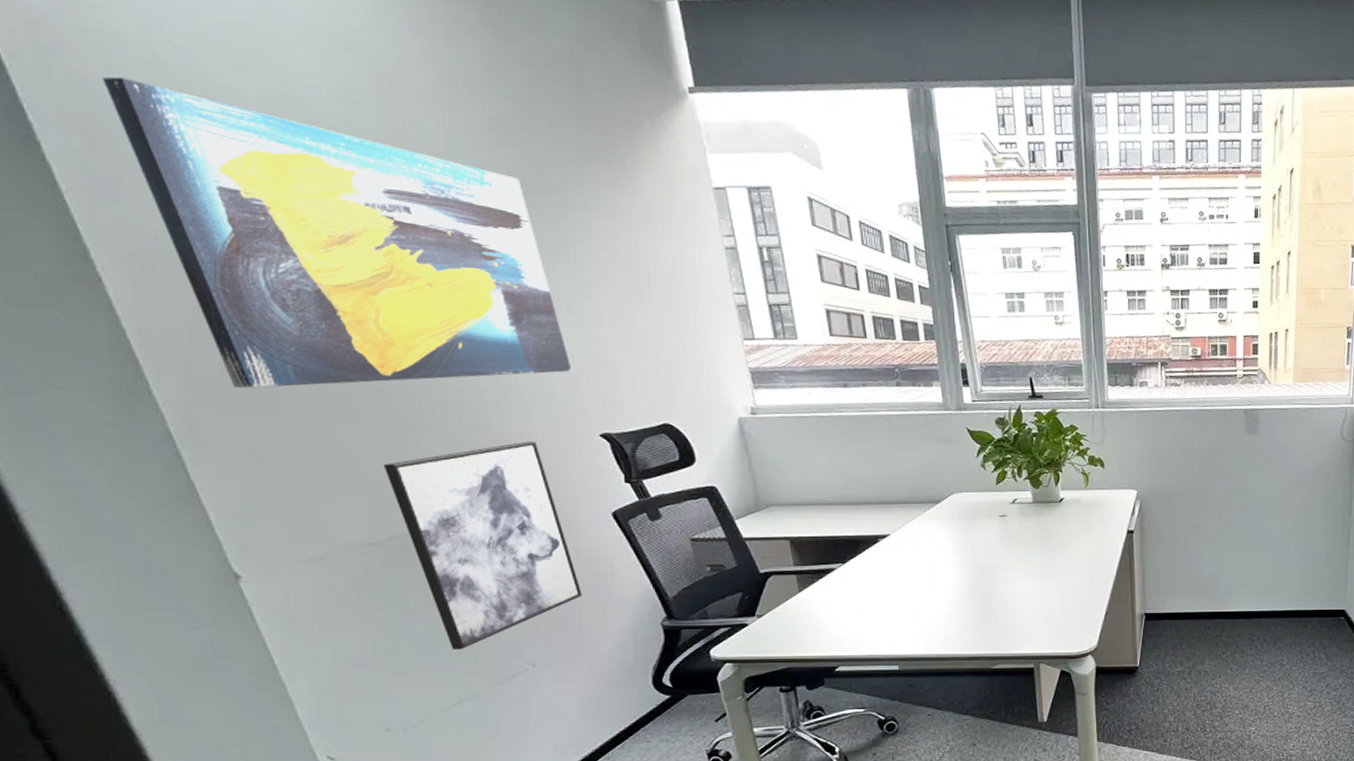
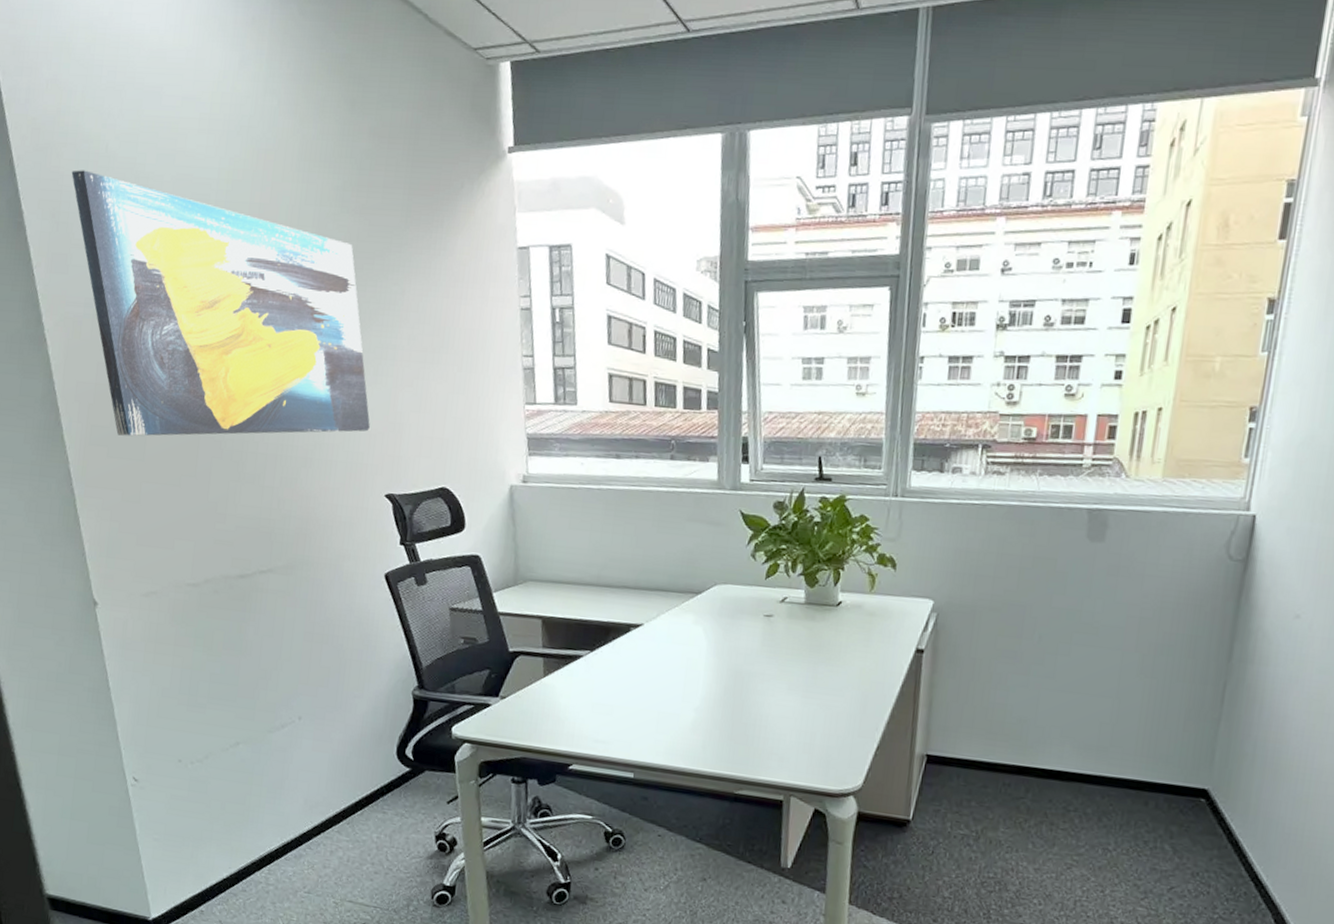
wall art: present [383,441,582,651] -> none [211,497,349,694]

